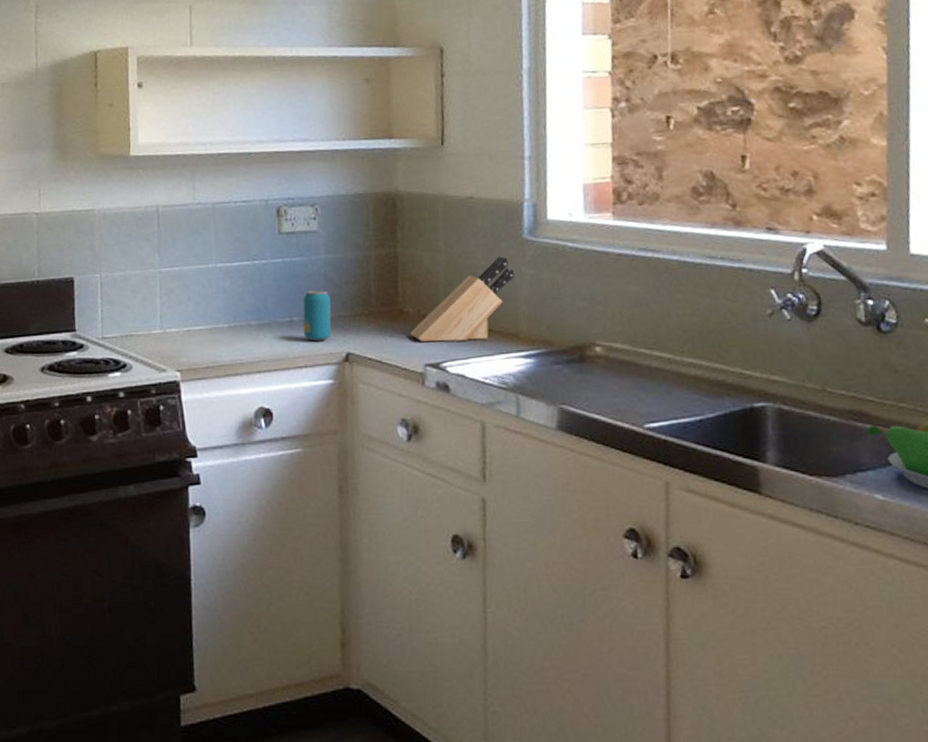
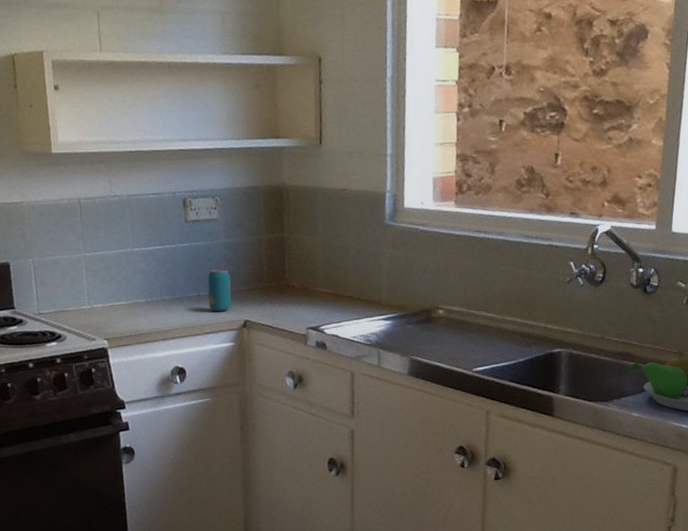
knife block: present [410,256,515,342] -> none [295,238,378,310]

